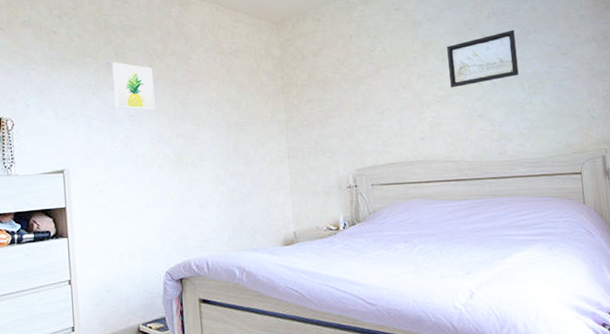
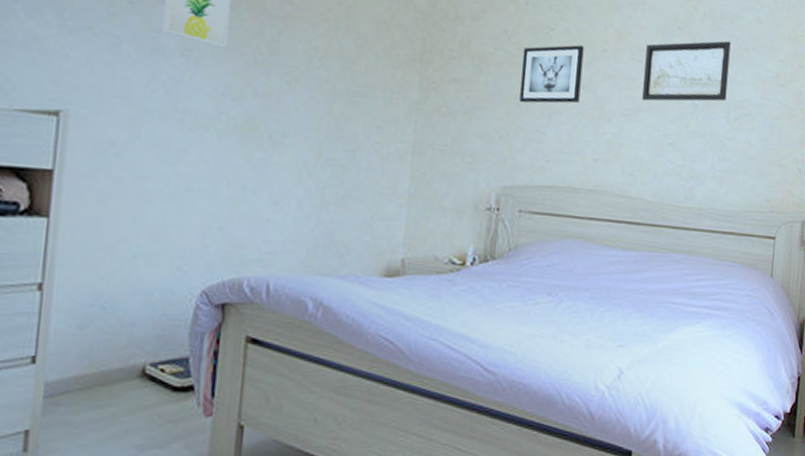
wall art: none [354,58,403,108] -> present [520,45,584,104]

